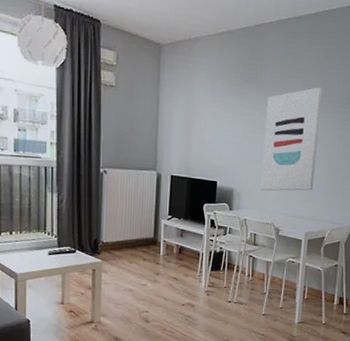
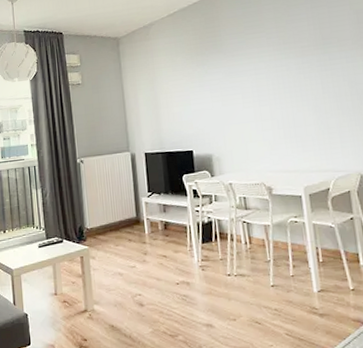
wall art: present [260,87,323,191] -> none [232,35,303,151]

